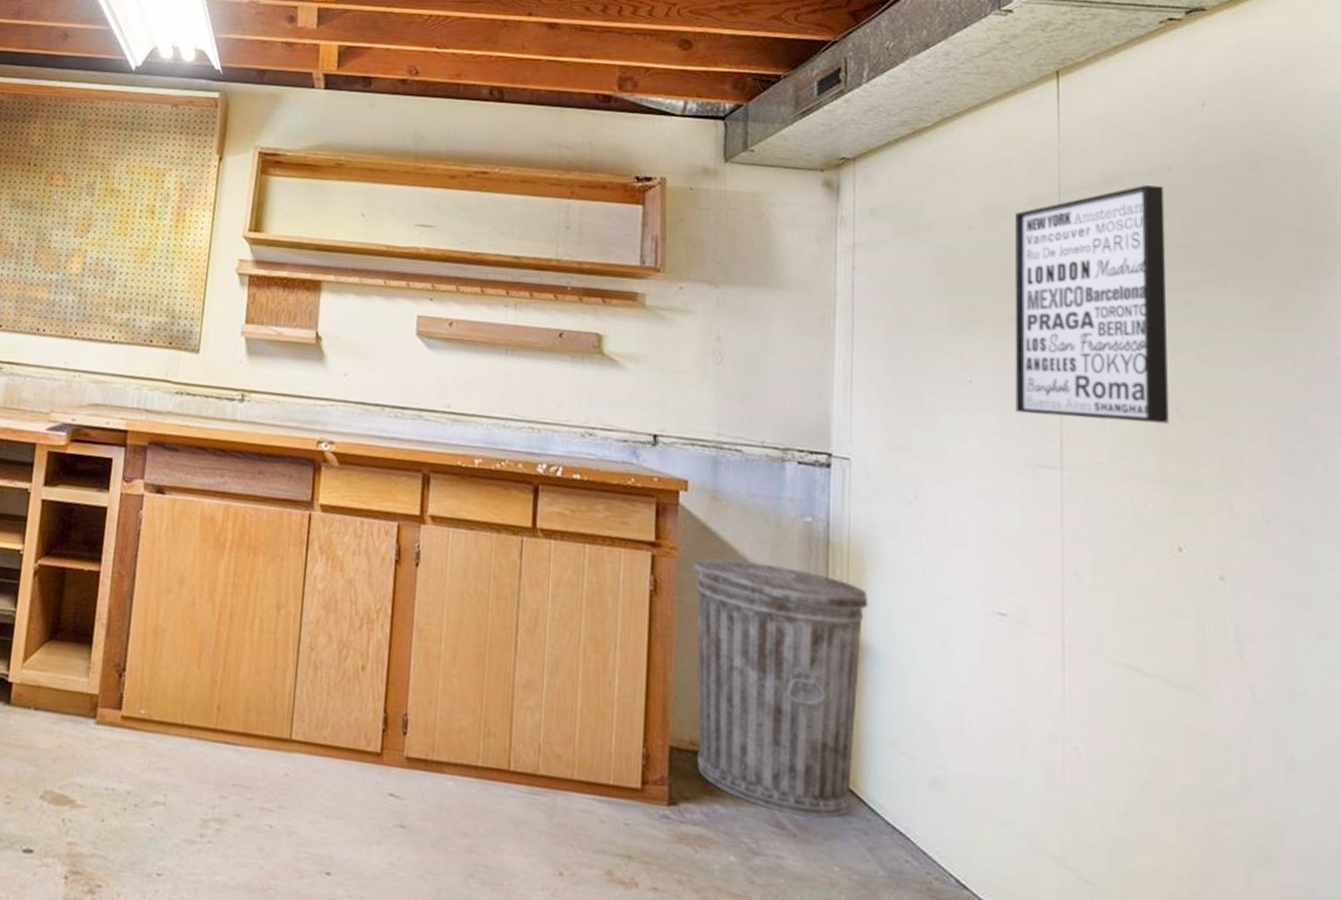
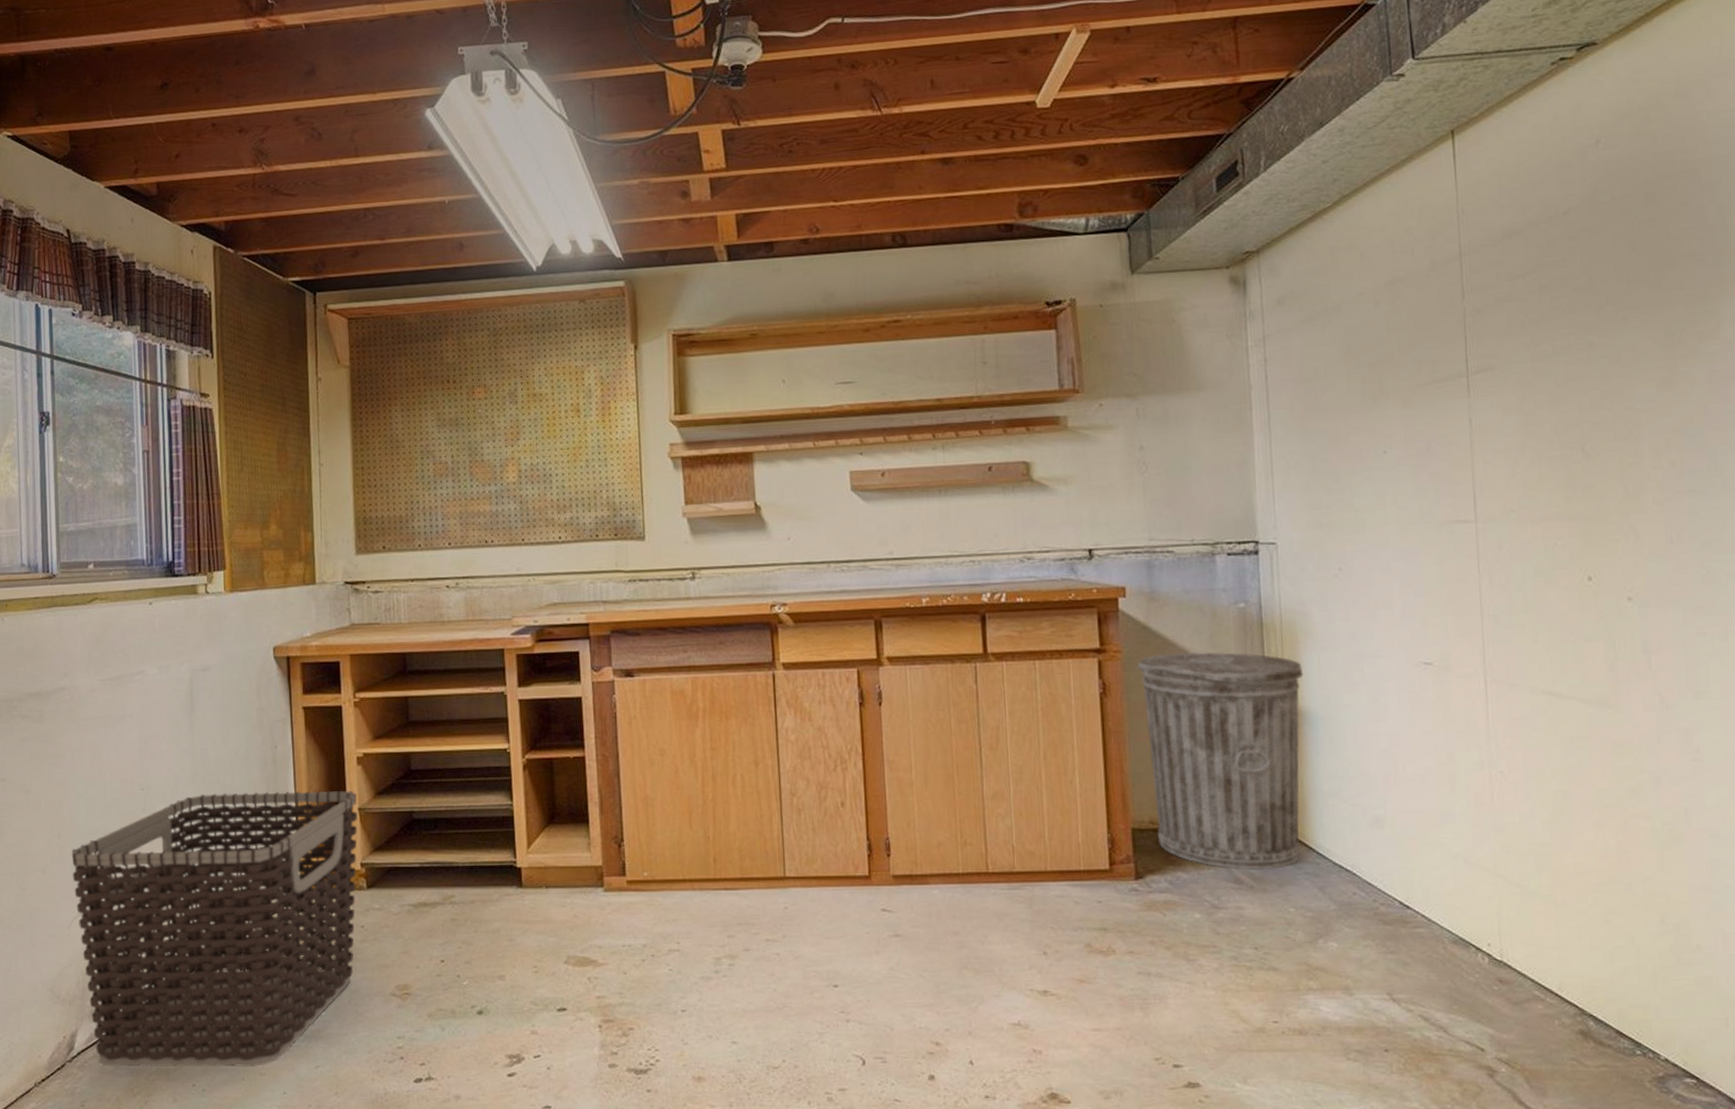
wall art: present [1014,185,1170,425] -> none [1419,232,1575,474]

